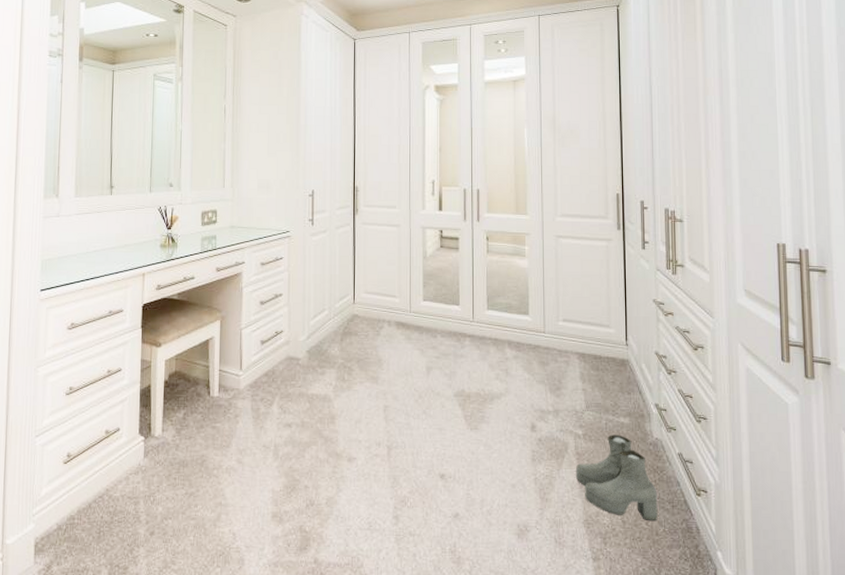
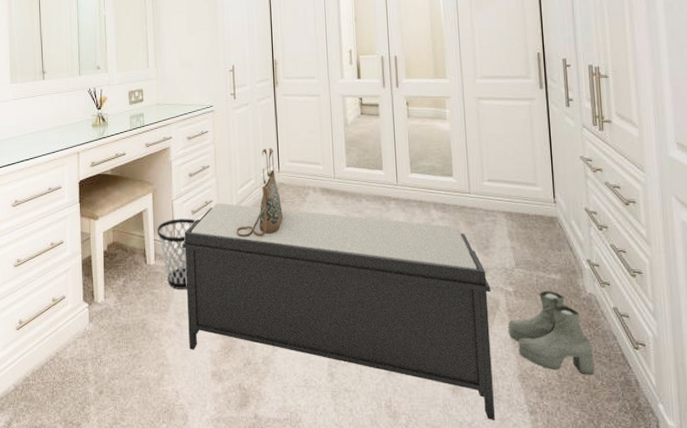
wastebasket: none [223,348,266,424] -> present [157,218,197,289]
bench: none [249,333,561,567] -> present [182,203,495,420]
handbag: none [307,278,355,371] -> present [237,148,283,237]

